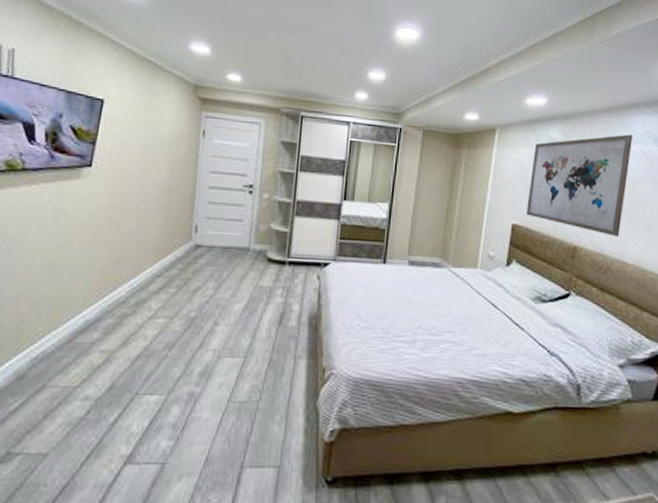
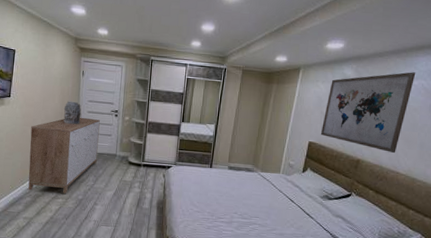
sideboard: none [110,195,227,310] -> present [28,117,100,194]
decorative urn: none [172,172,200,206] -> present [63,101,82,125]

